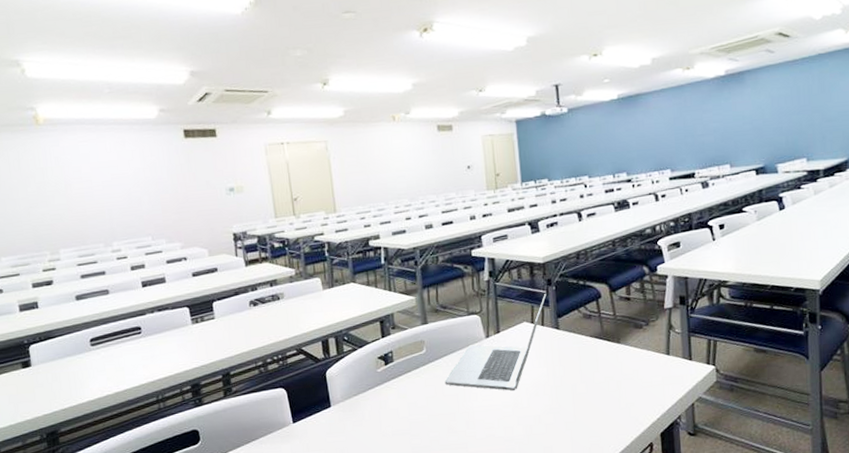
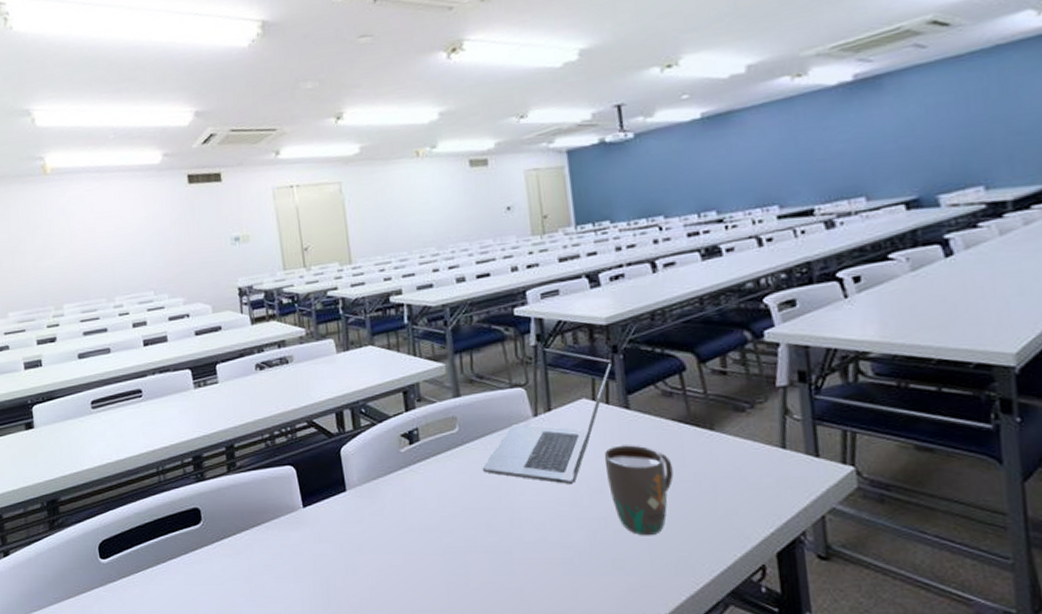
mug: none [540,357,590,427] -> present [605,445,674,536]

